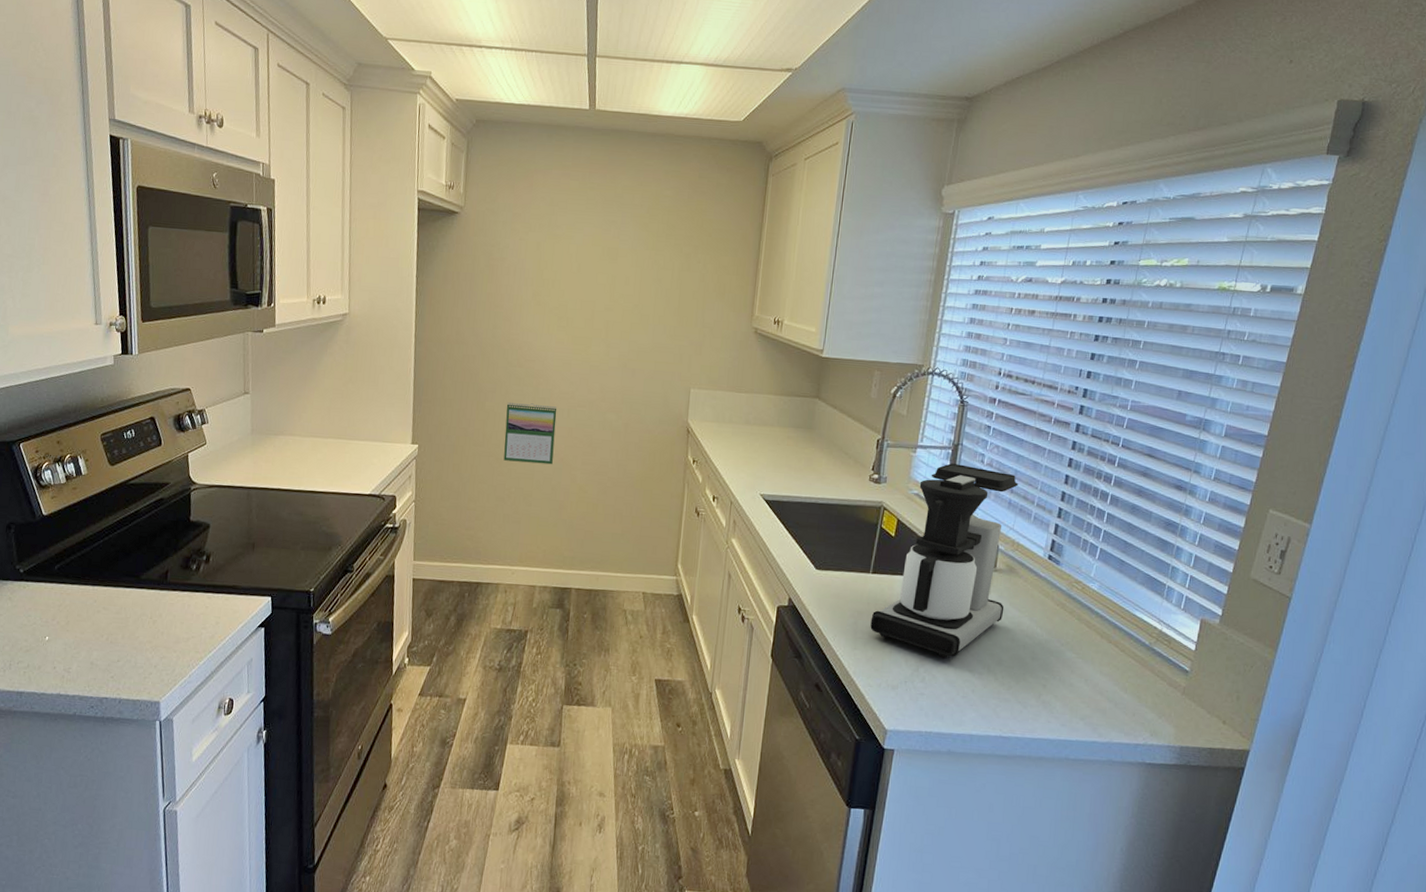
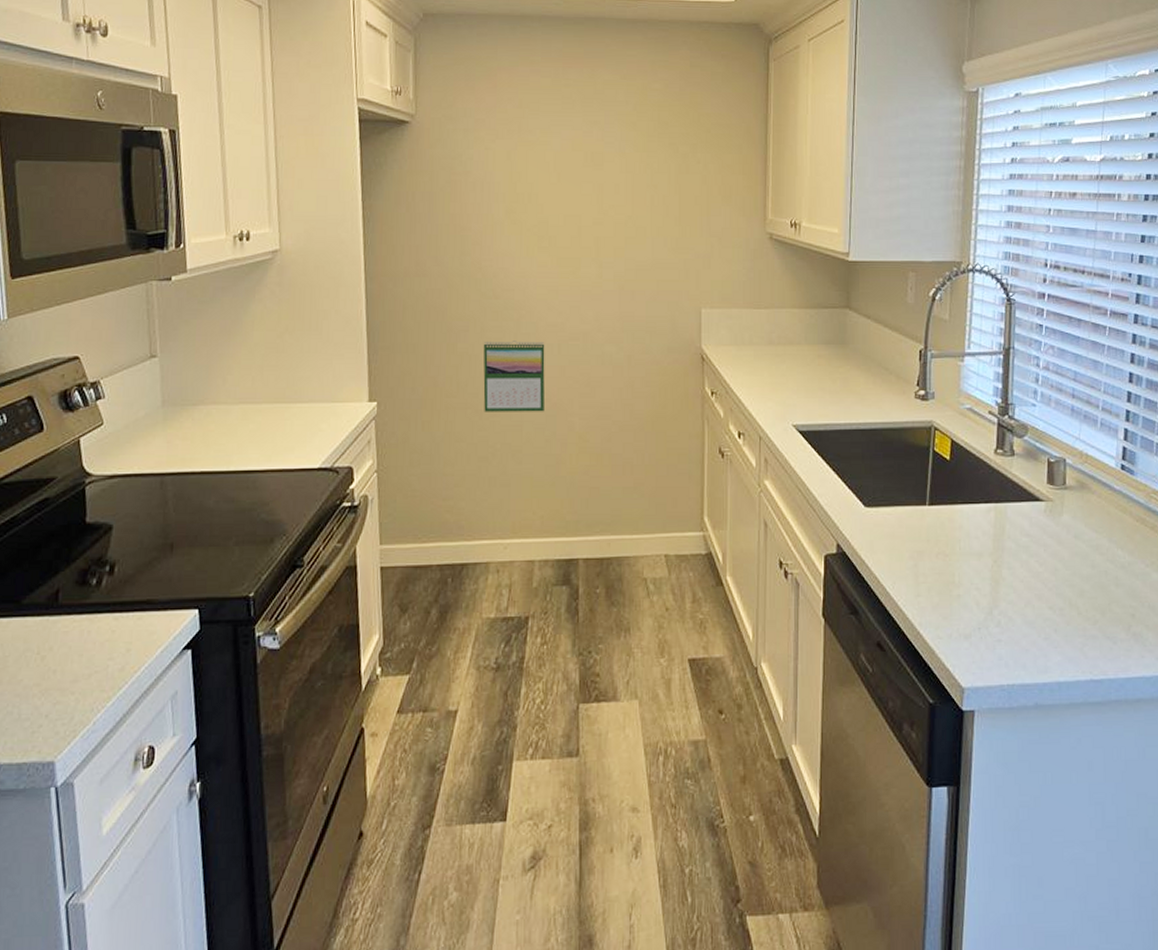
coffee maker: present [870,463,1019,659] -> none [933,370,1080,596]

